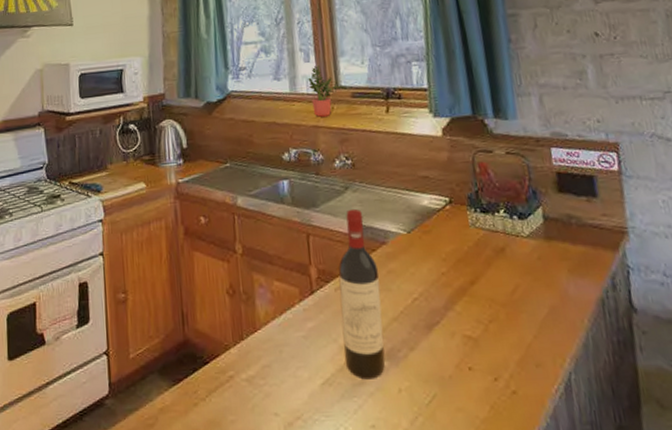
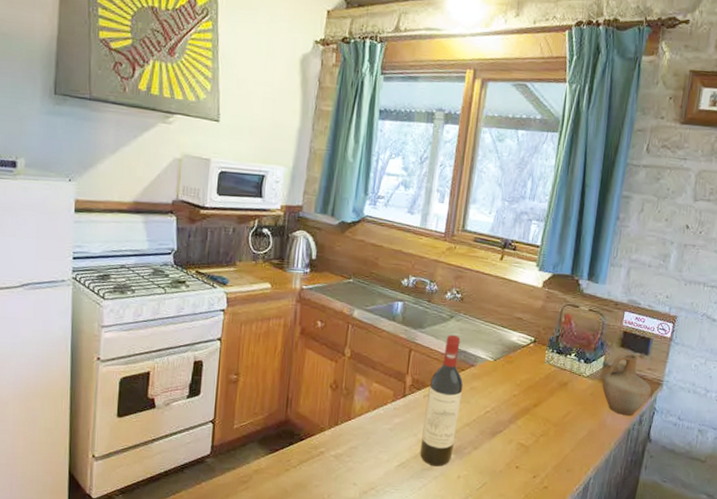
potted plant: present [308,65,347,117] -> none [437,207,472,254]
jug: none [547,198,617,280] -> present [602,353,652,415]

